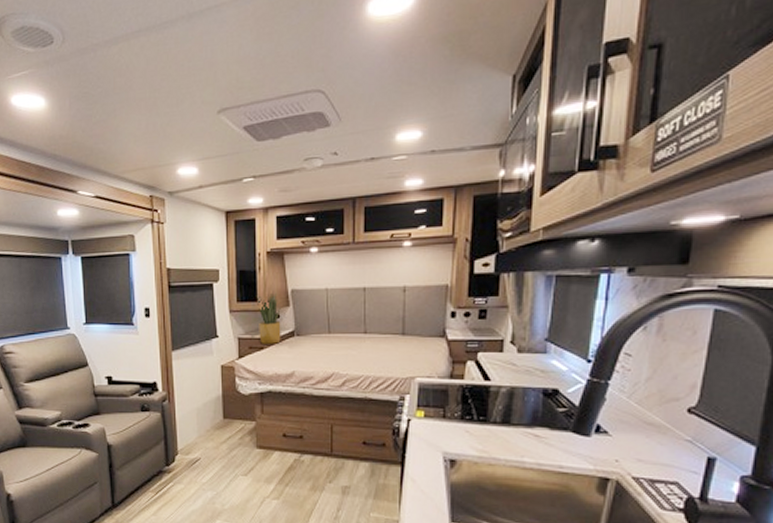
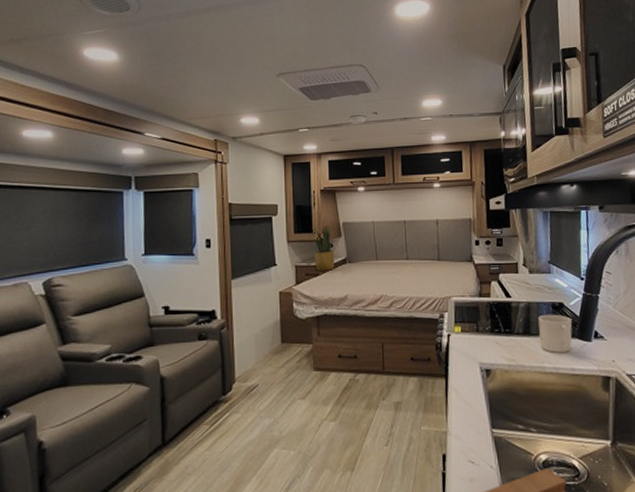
mug: none [521,402,568,447] -> present [538,314,573,353]

